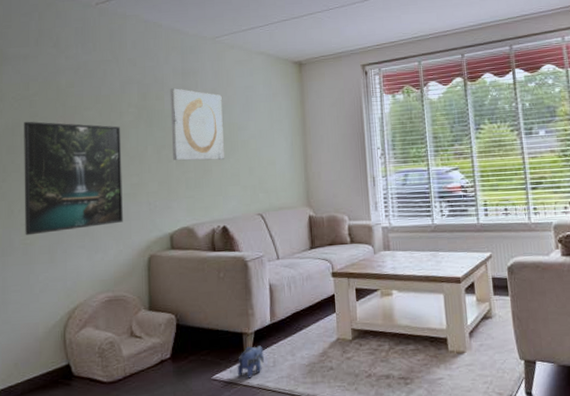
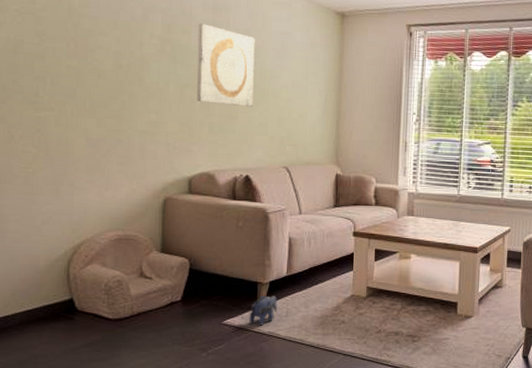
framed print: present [24,121,123,236] -> none [27,39,141,164]

